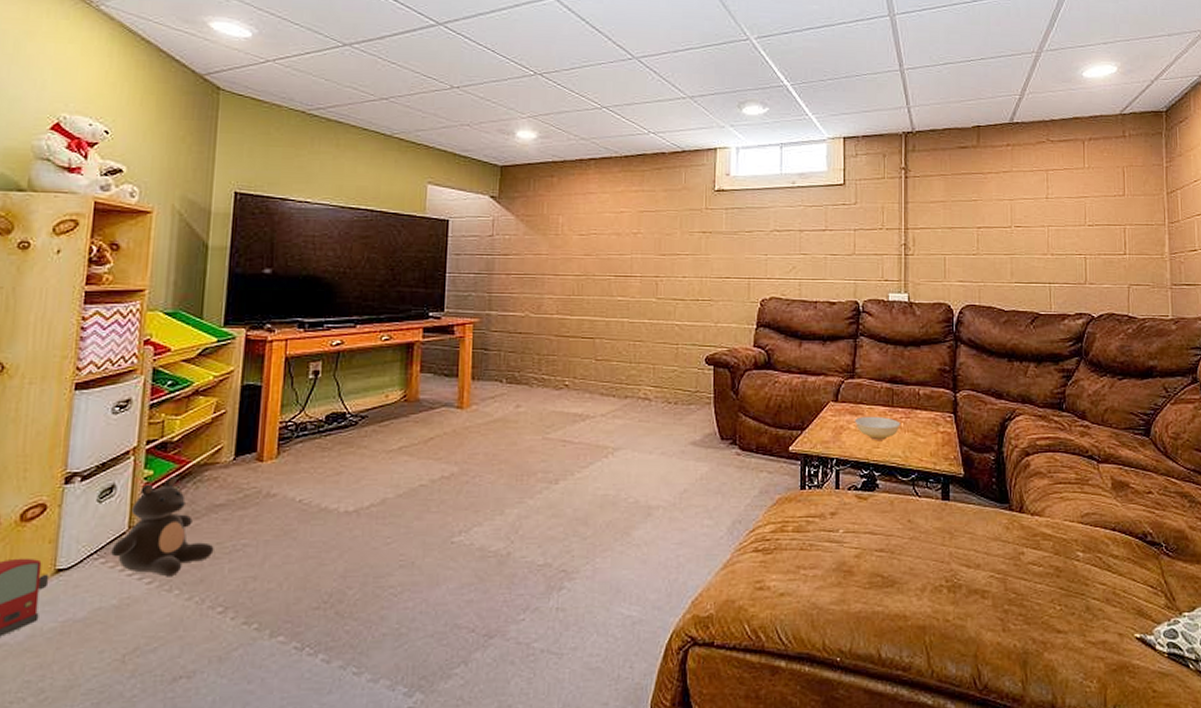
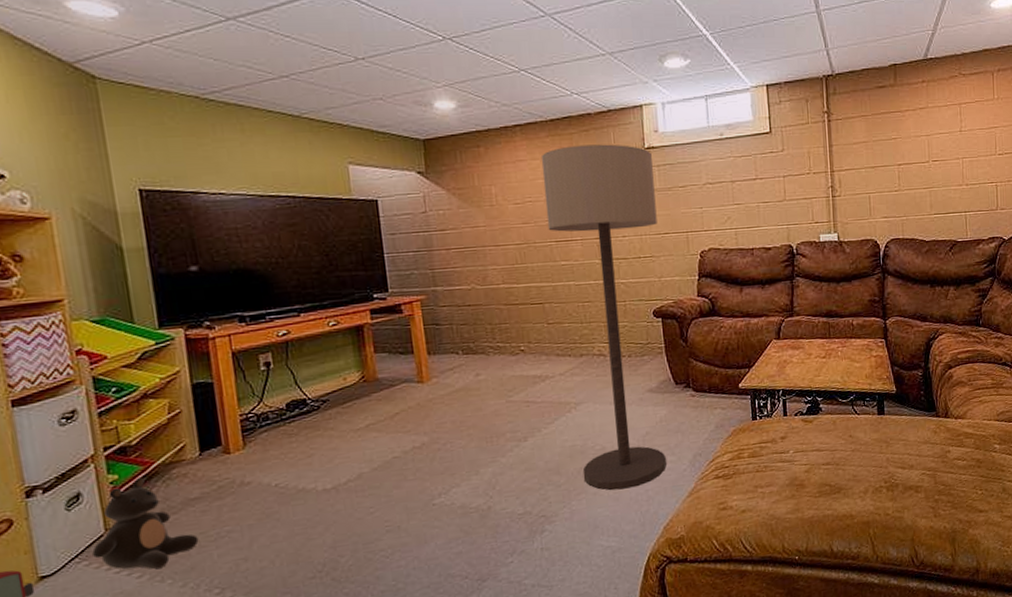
floor lamp: none [609,182,721,551] -> present [541,144,666,490]
bowl: present [855,416,900,440] -> none [797,348,838,370]

